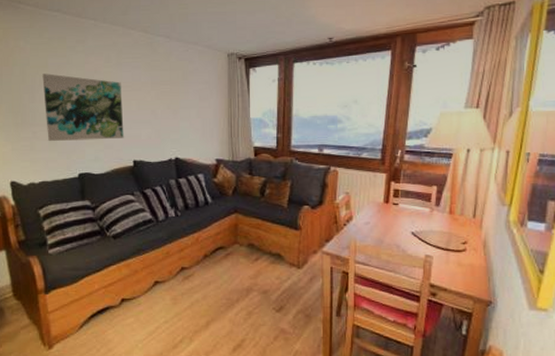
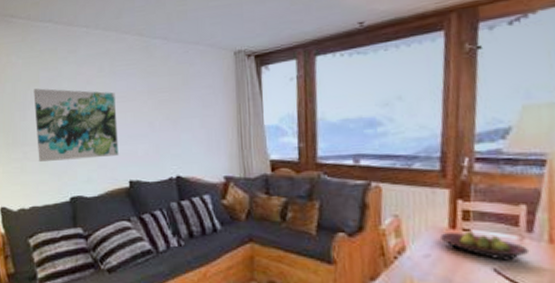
fruit bowl: none [378,205,436,226] -> present [440,231,530,261]

